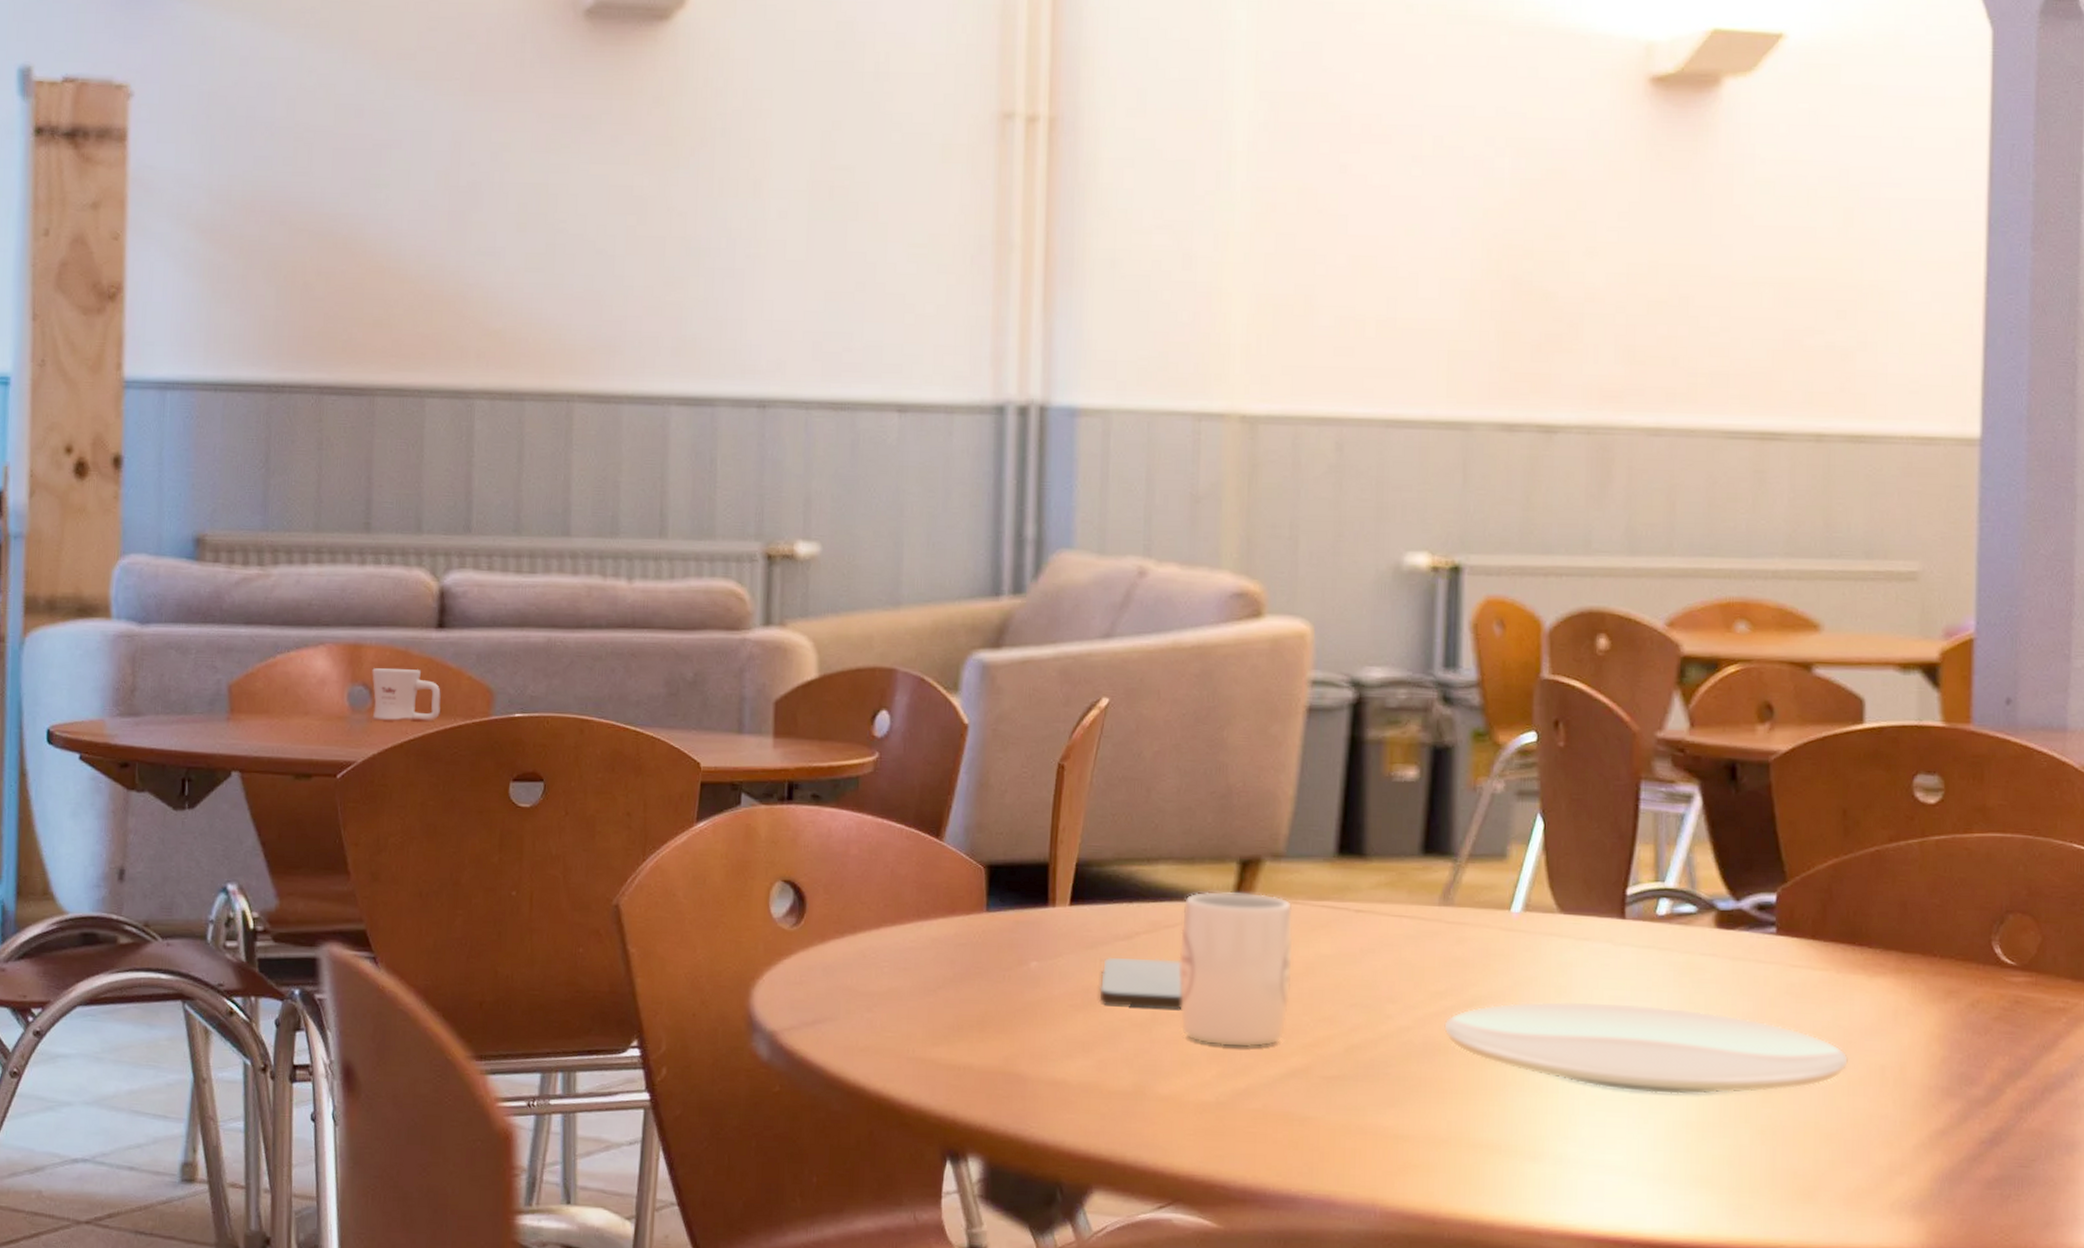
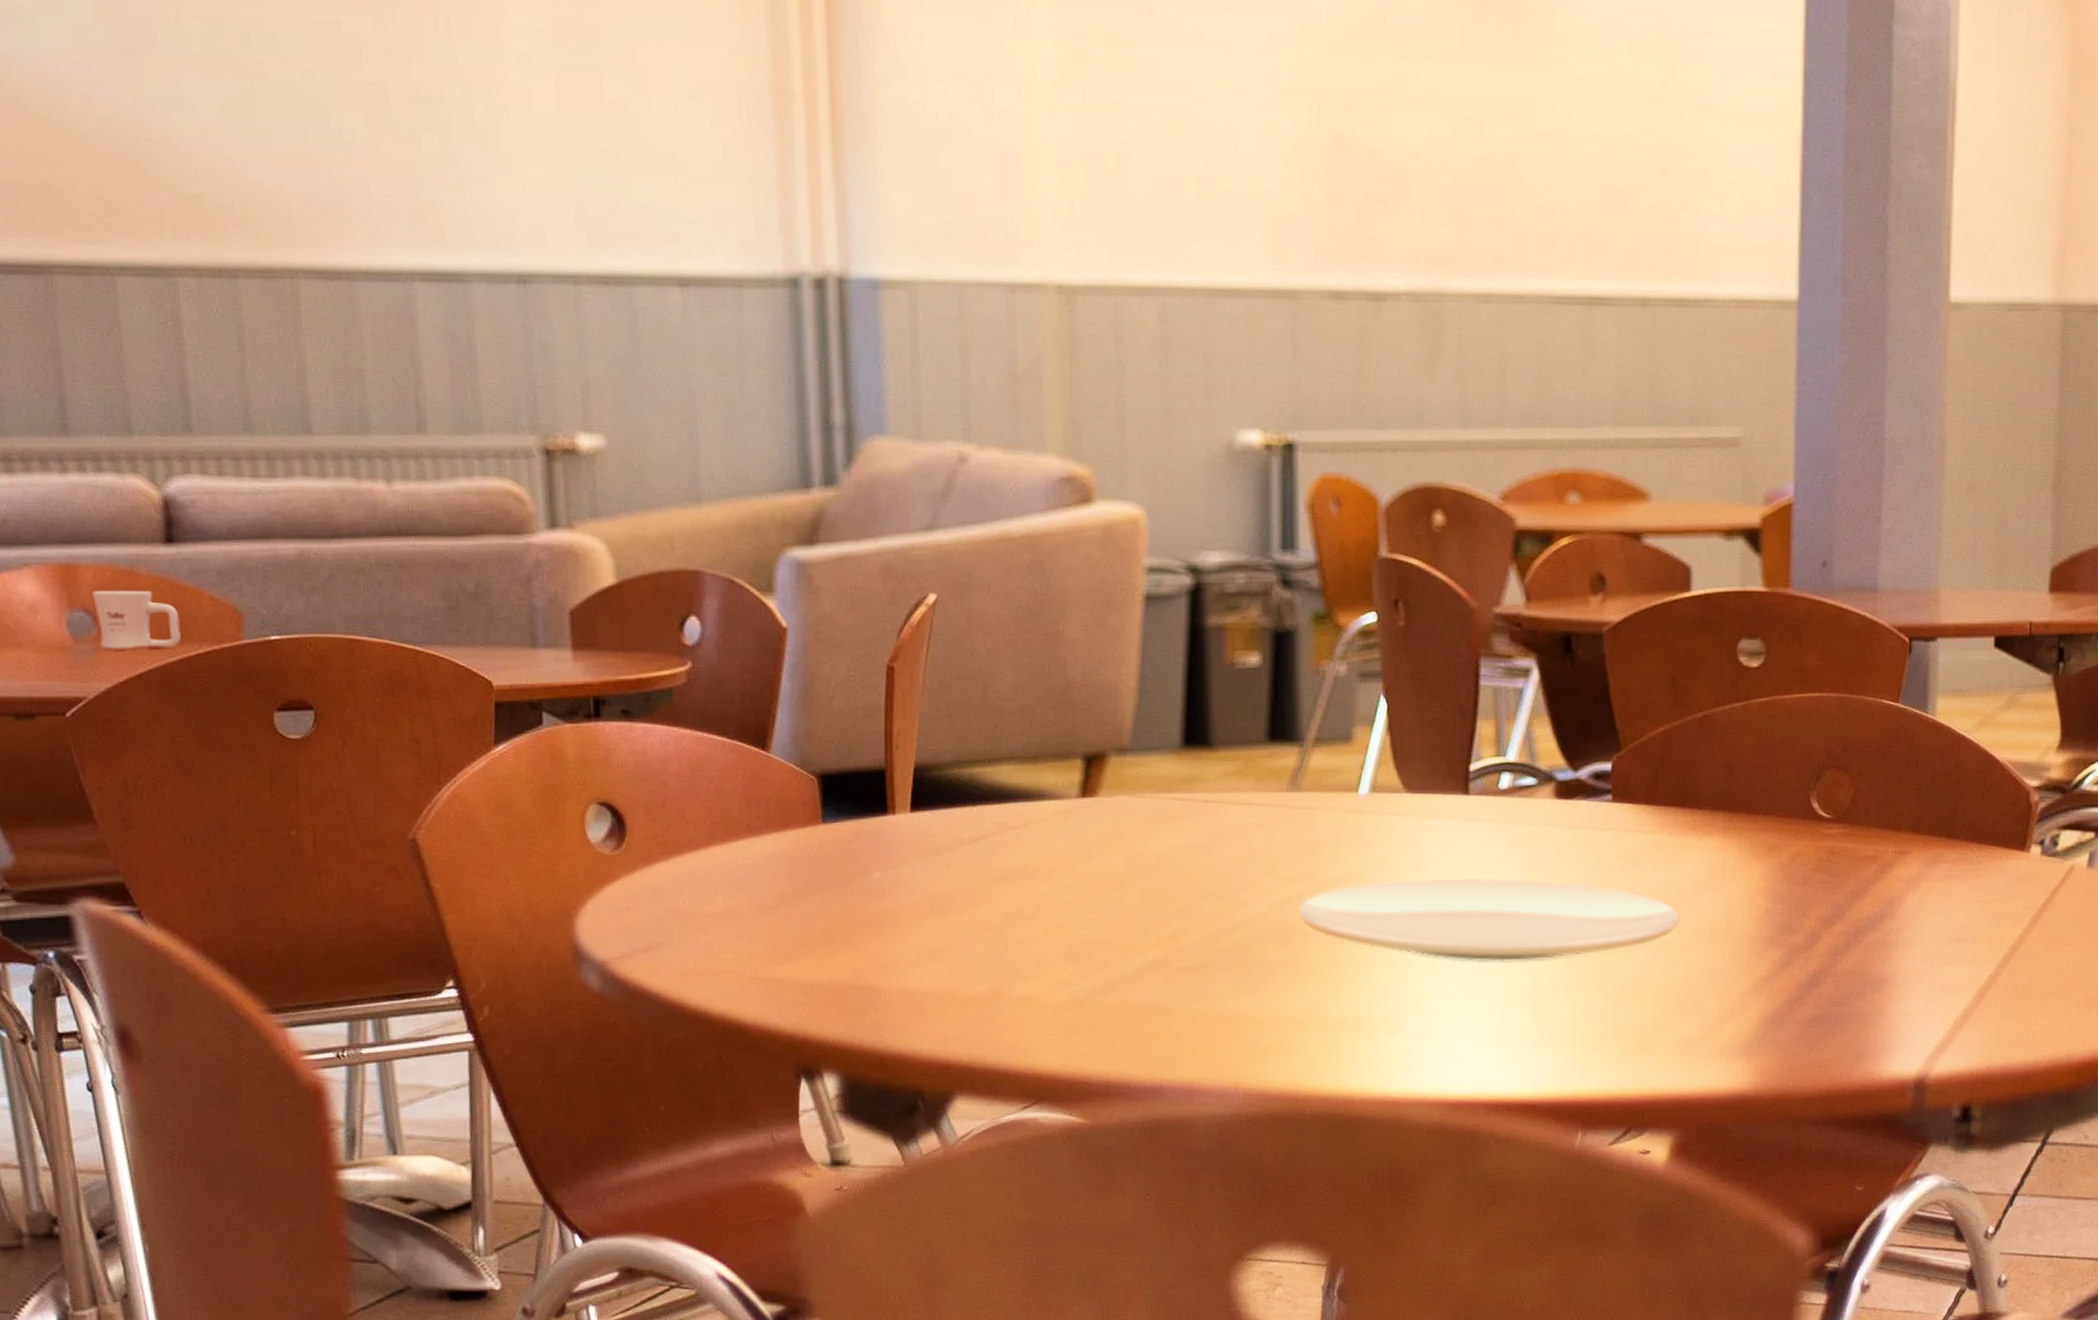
smartphone: present [1100,957,1182,1007] -> none [948,861,1034,911]
mug: present [1177,891,1294,1047] -> none [1026,788,1145,944]

